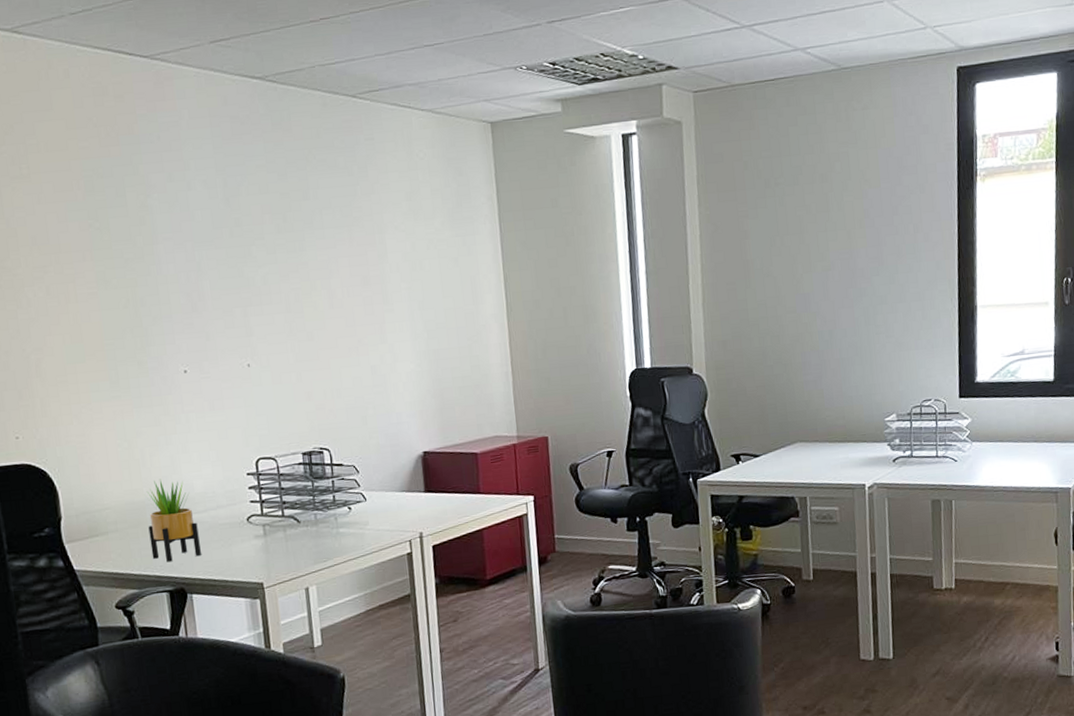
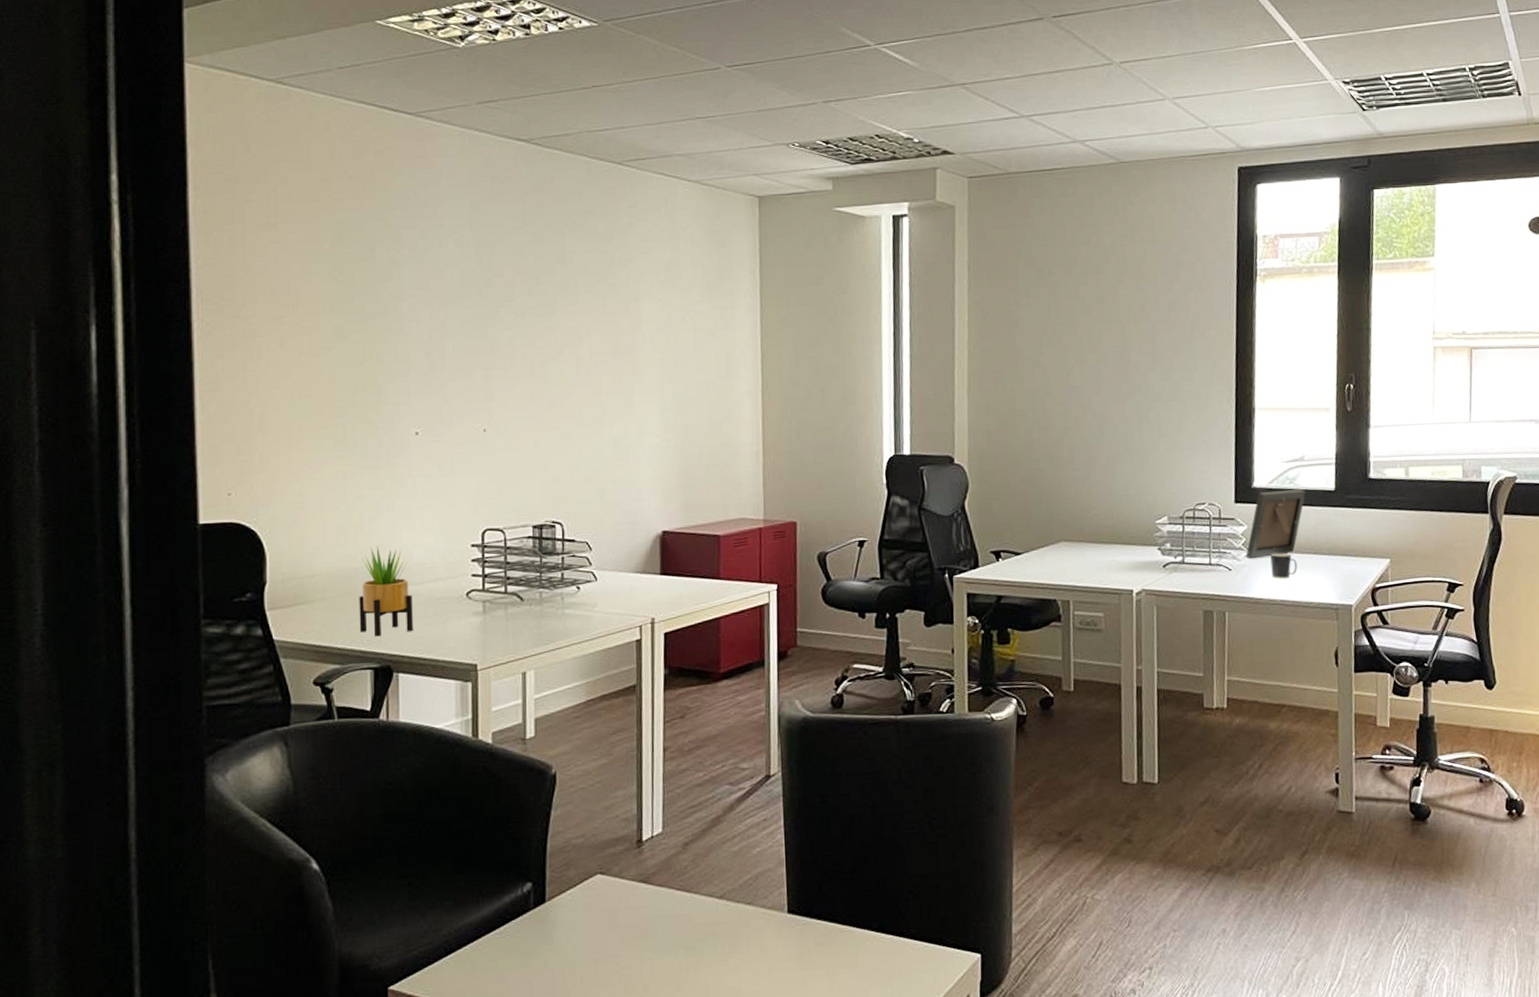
picture frame: none [970,381,1027,449] -> present [1245,489,1306,558]
mug: none [993,442,1019,468] -> present [1270,553,1297,581]

